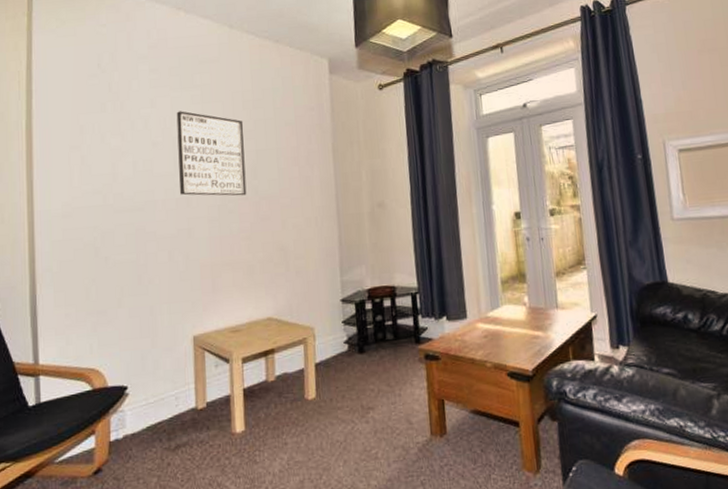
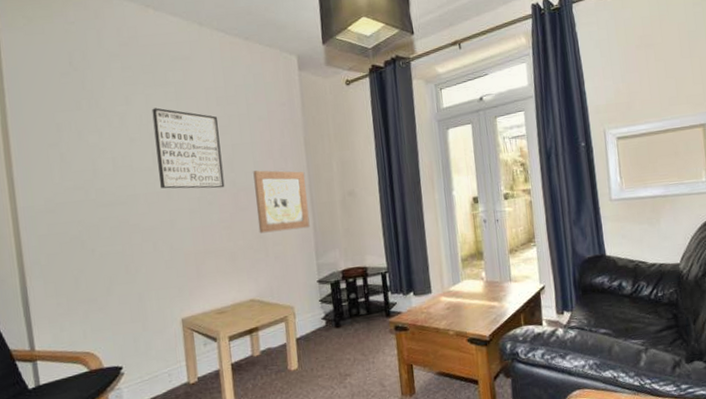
wall art: none [277,178,335,246] -> present [253,170,310,234]

